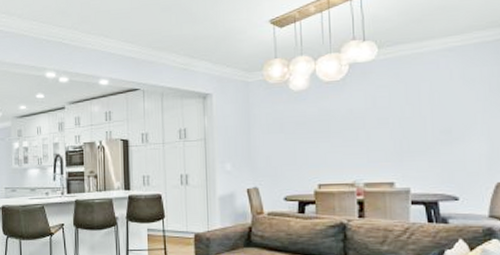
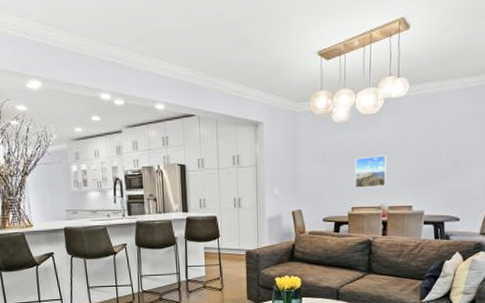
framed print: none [318,125,359,162] -> present [354,155,387,188]

